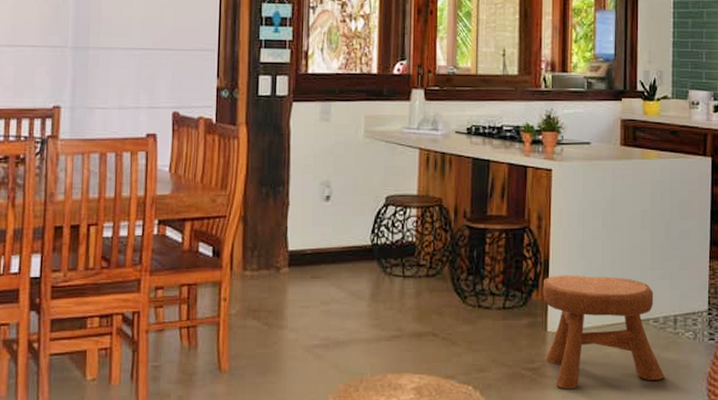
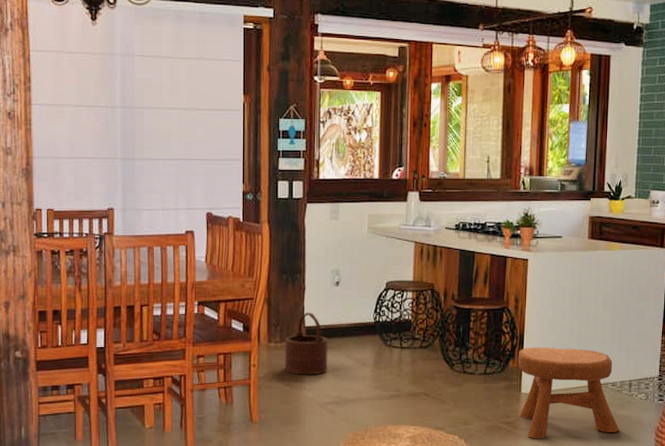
wooden bucket: none [262,233,316,311] -> present [284,312,328,375]

